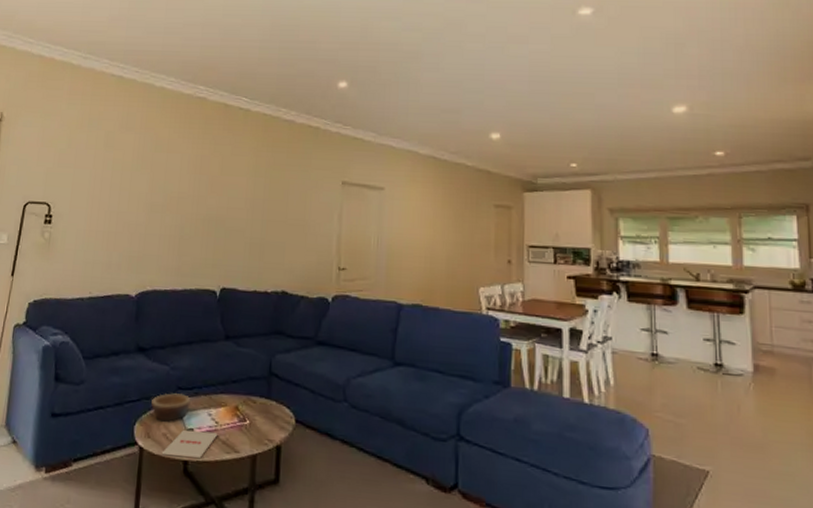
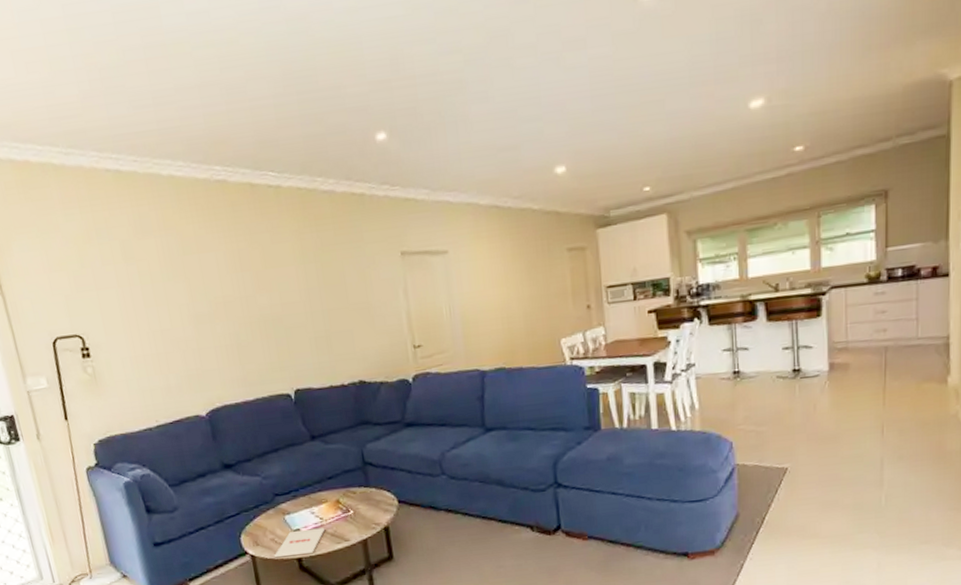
bowl: present [151,393,191,422] -> none [251,499,291,529]

